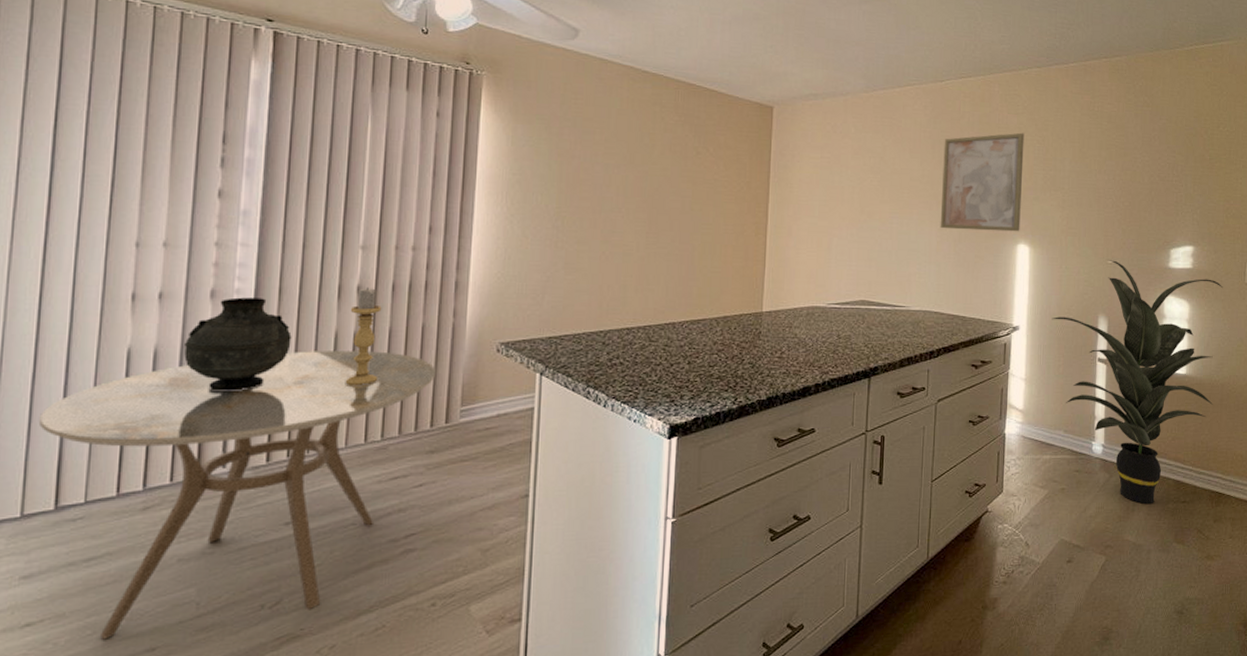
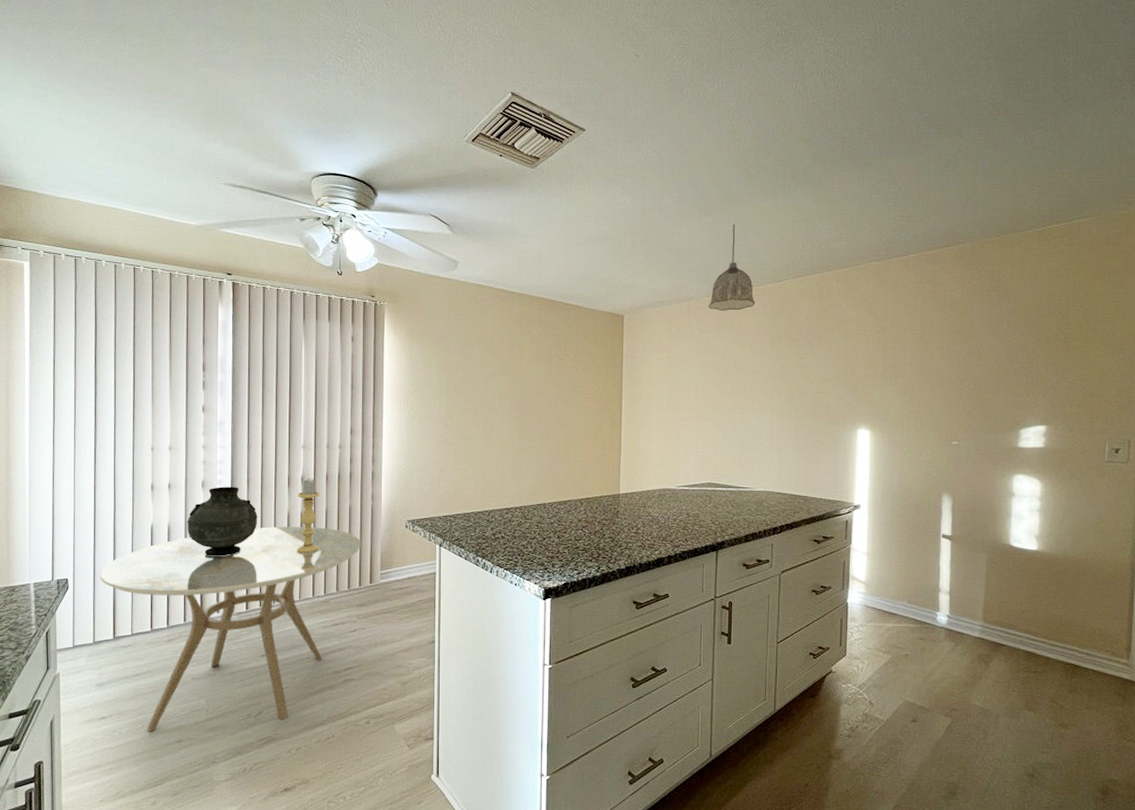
pendant lamp: none [867,15,916,110] -> present [709,224,756,311]
wall art: present [940,132,1024,232] -> none [781,324,864,418]
indoor plant: present [1052,260,1223,505] -> none [893,441,1080,673]

